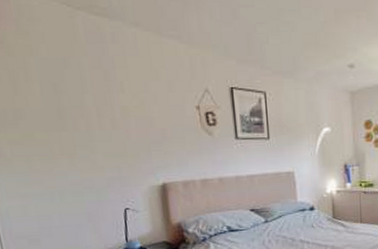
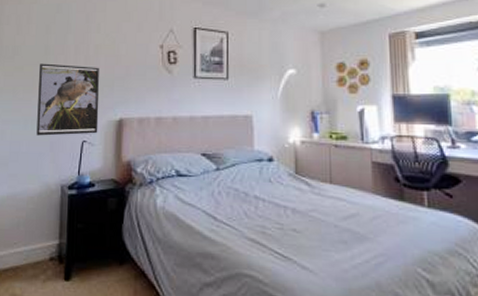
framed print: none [55,128,141,208] -> present [36,63,100,136]

